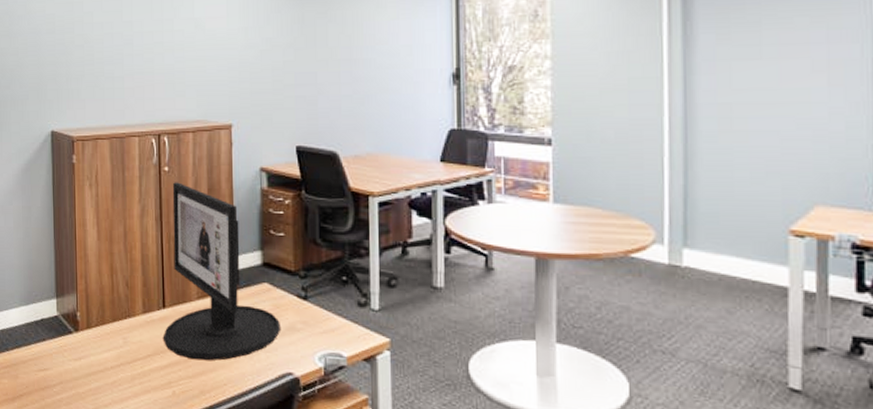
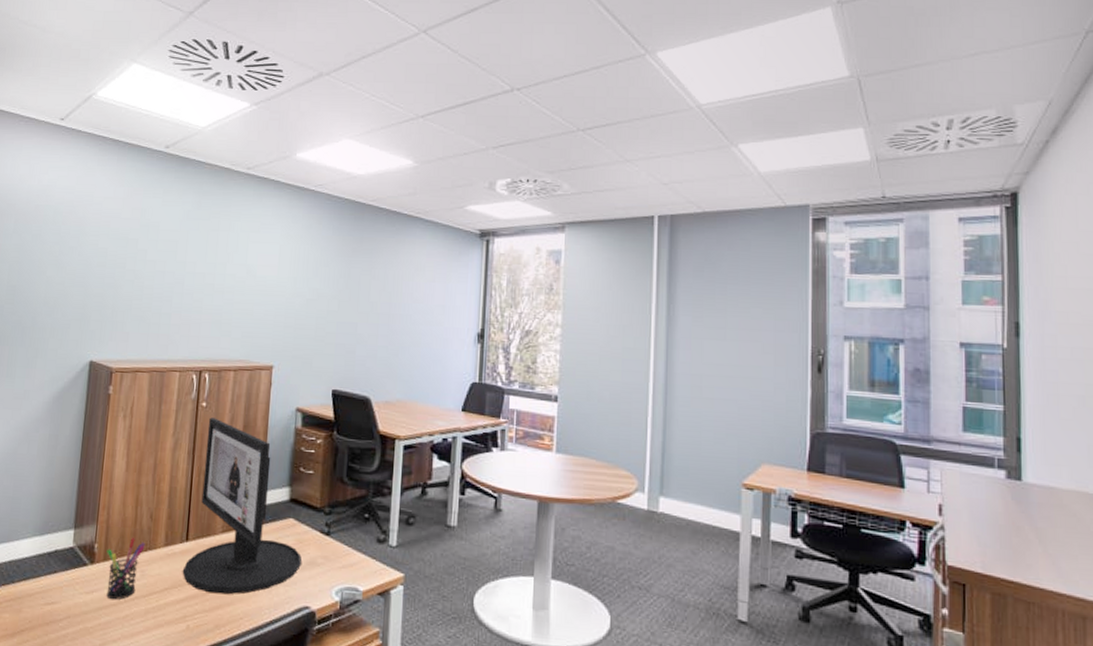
pen holder: none [89,306,124,367] -> present [106,538,145,600]

